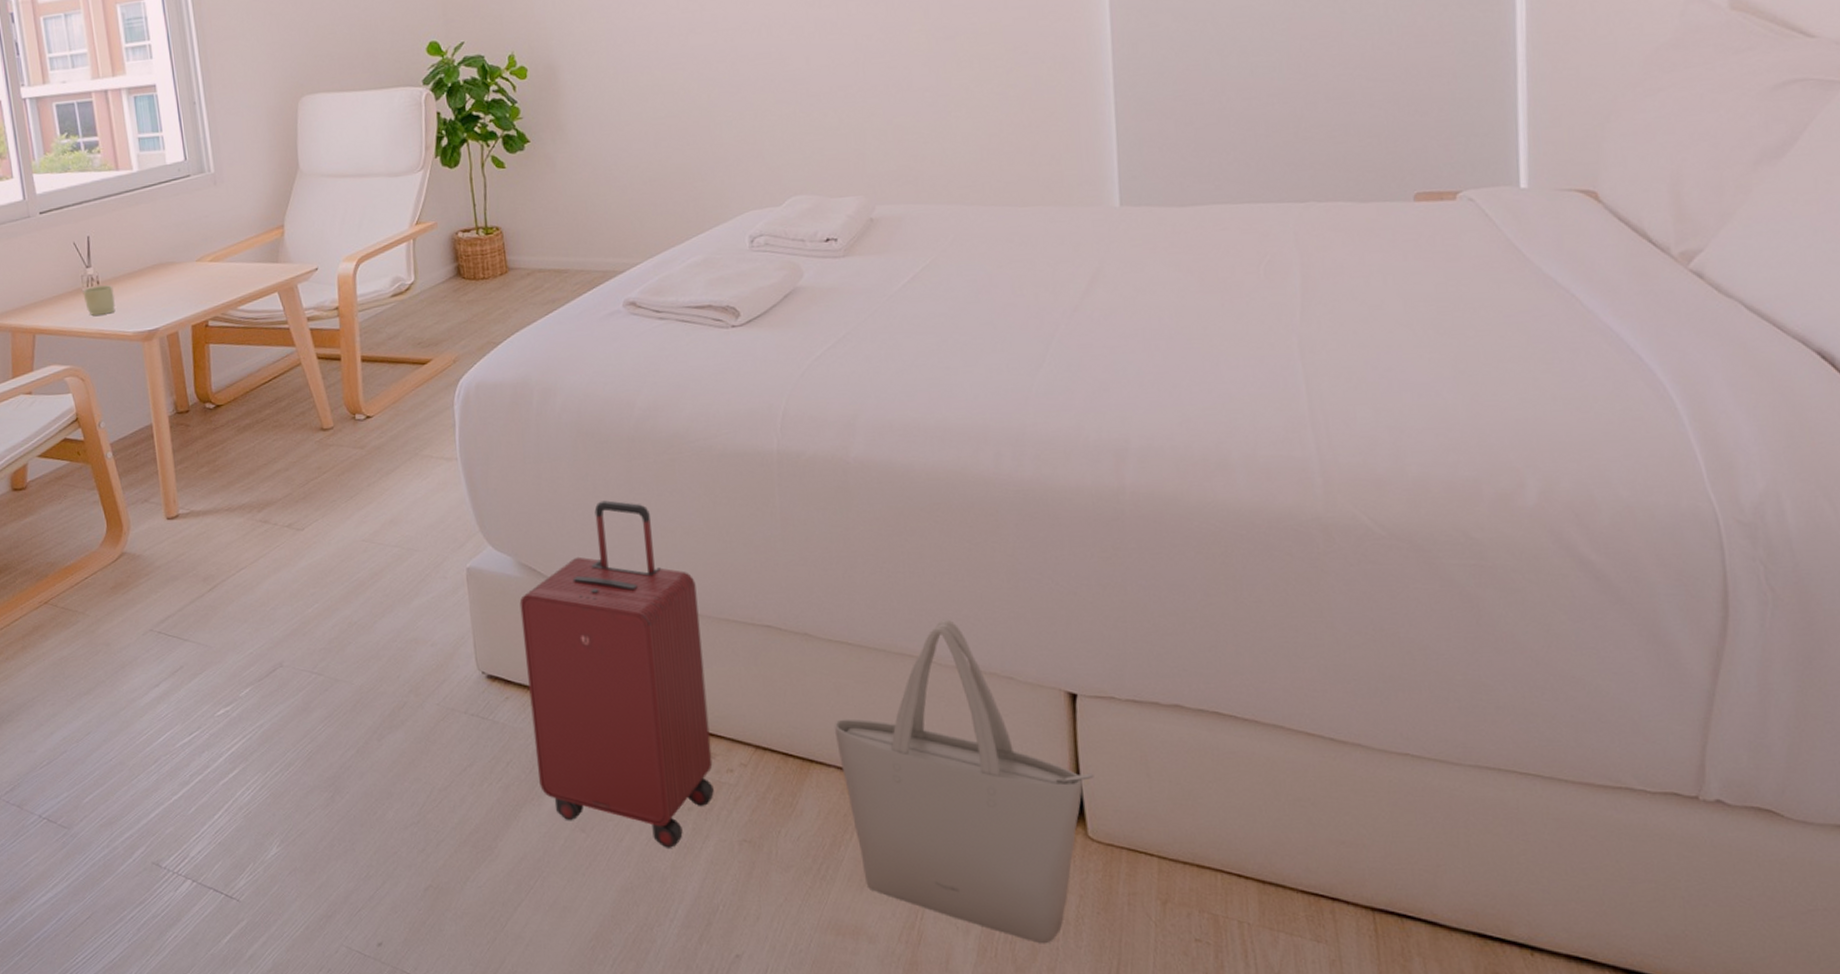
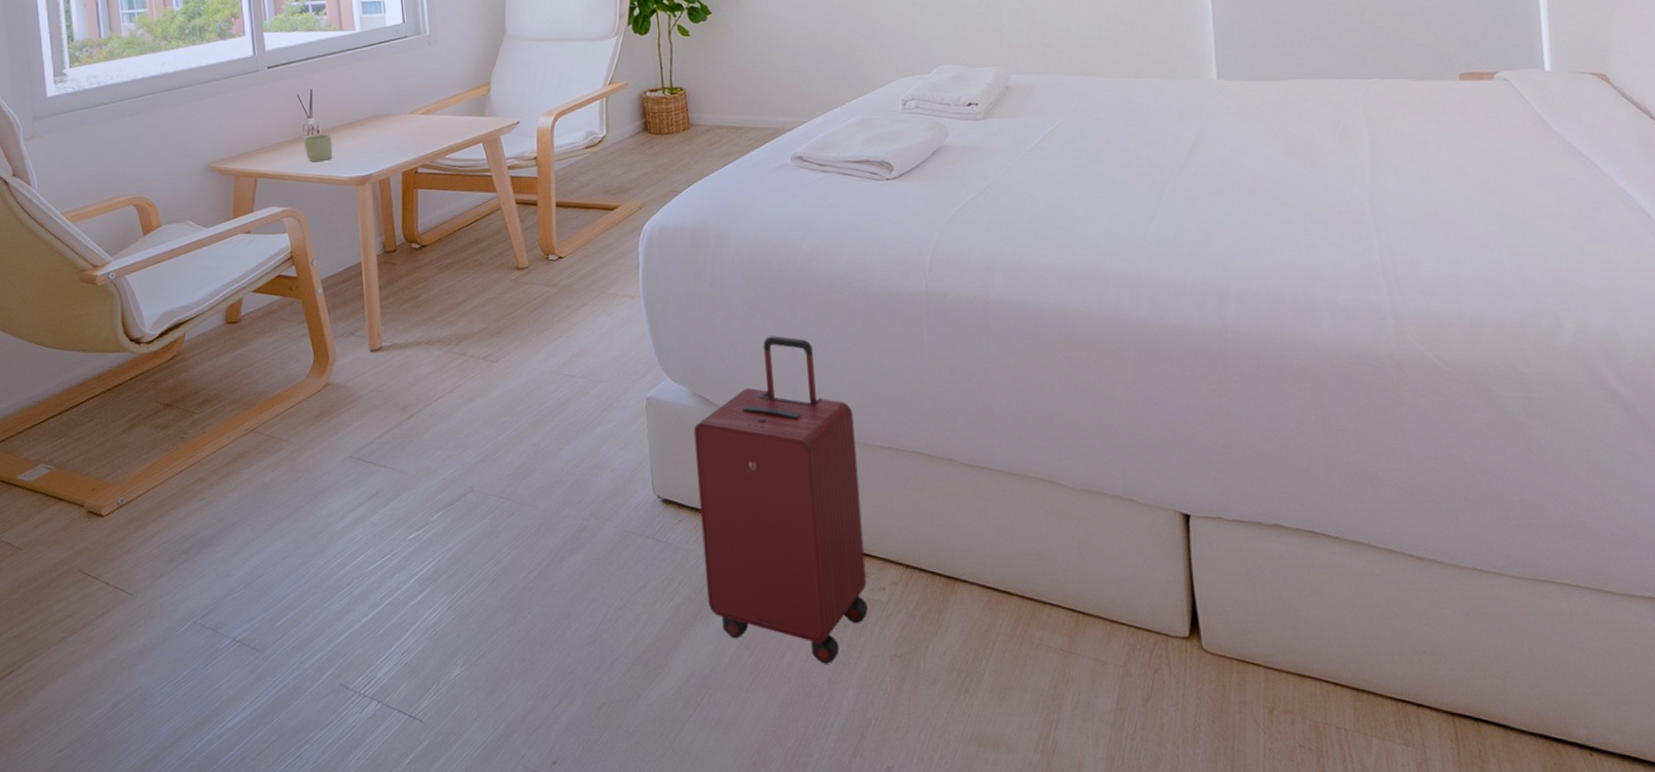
shopping bag: present [833,619,1094,944] -> none [976,446,1207,752]

